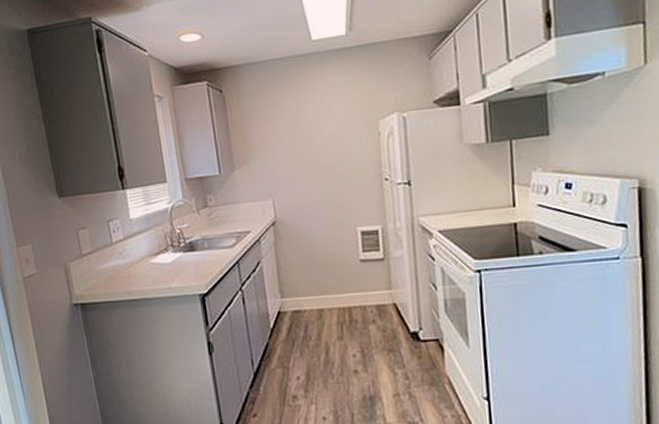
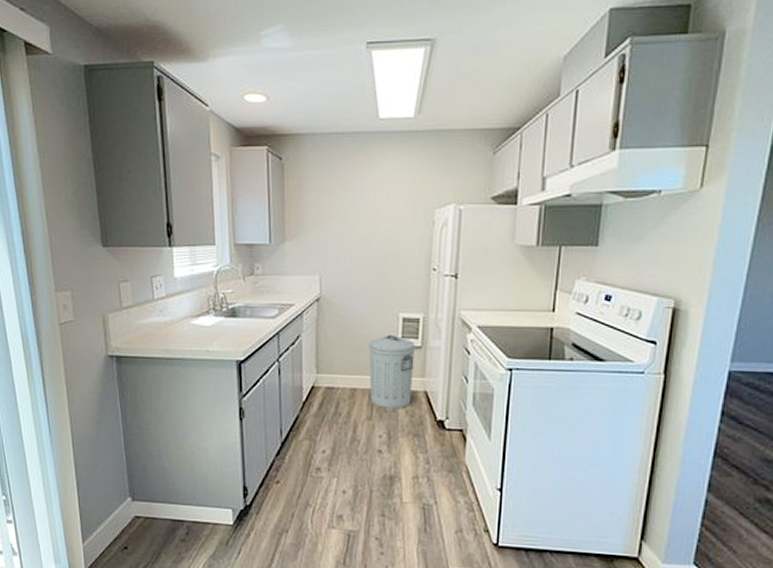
trash can: none [330,250,381,326] -> present [369,335,416,409]

